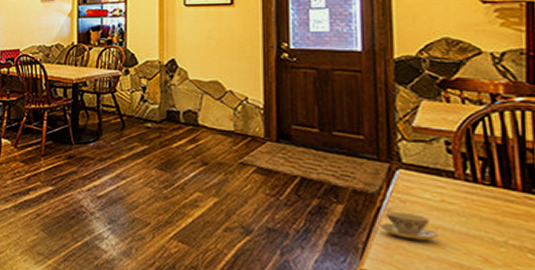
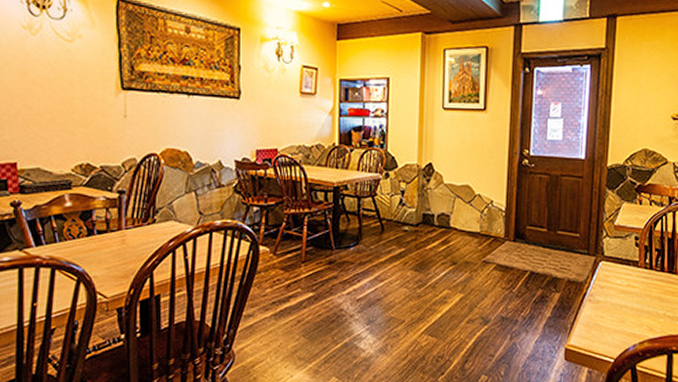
teacup: present [380,211,440,241] -> none [584,296,623,318]

